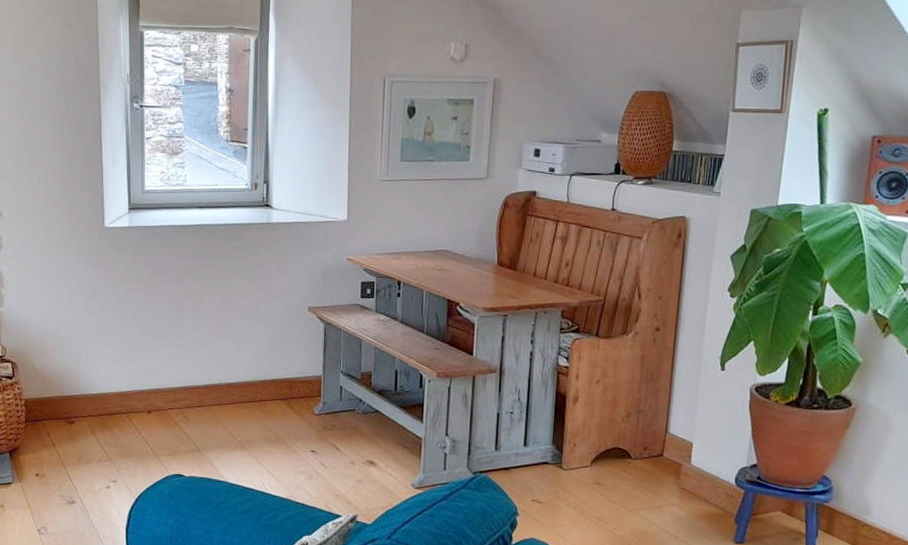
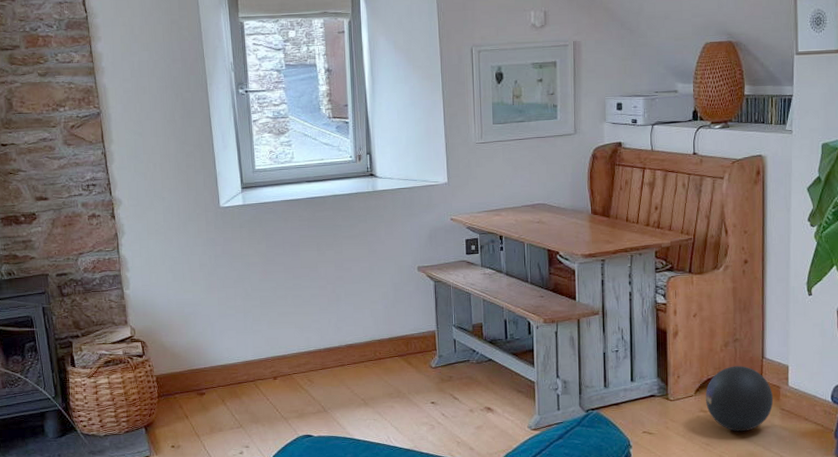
ball: none [600,438,674,509] -> present [705,366,774,432]

